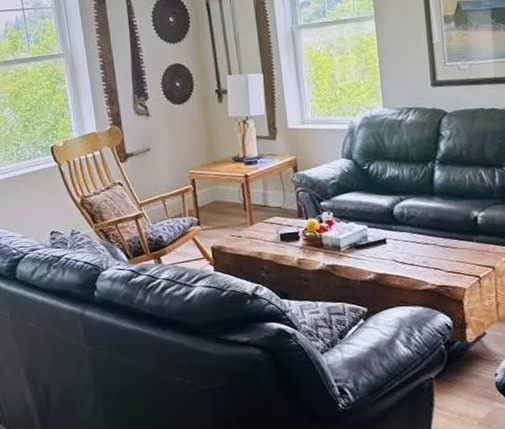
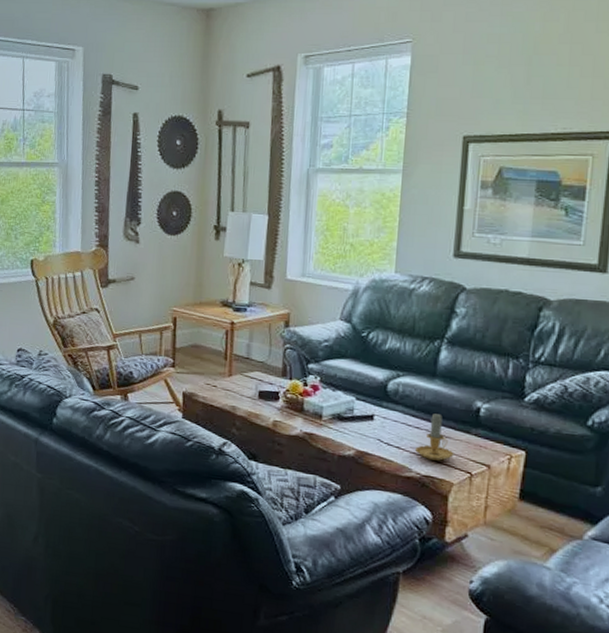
candle: none [427,227,462,271] -> present [415,412,454,461]

